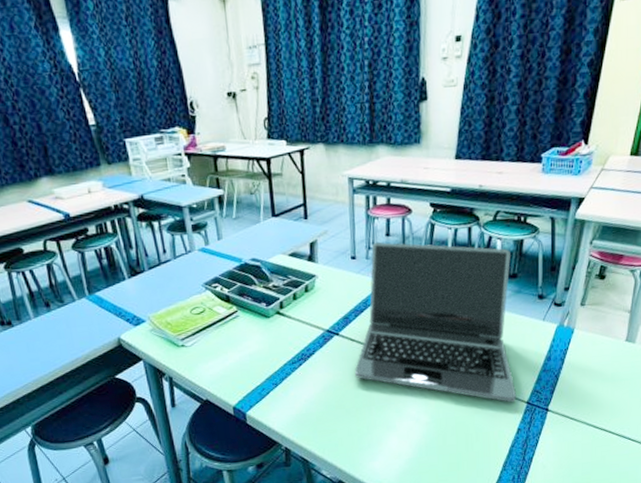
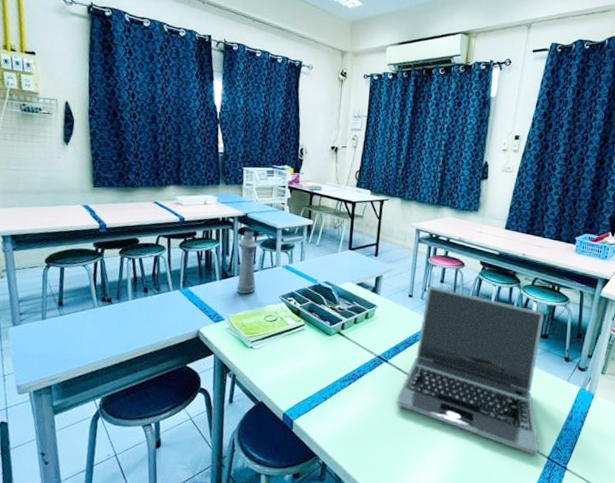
bottle: none [141,215,173,289] -> present [236,230,258,294]

